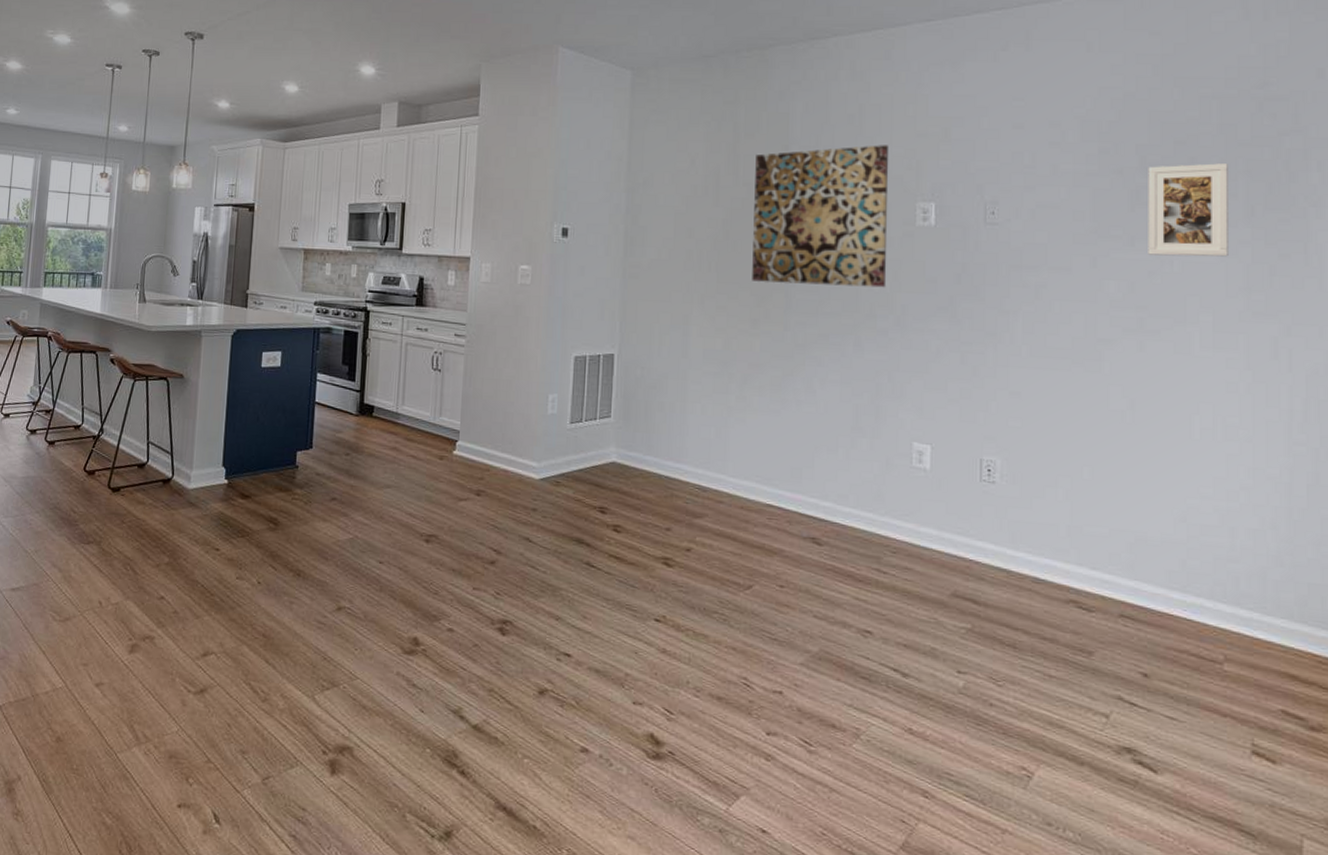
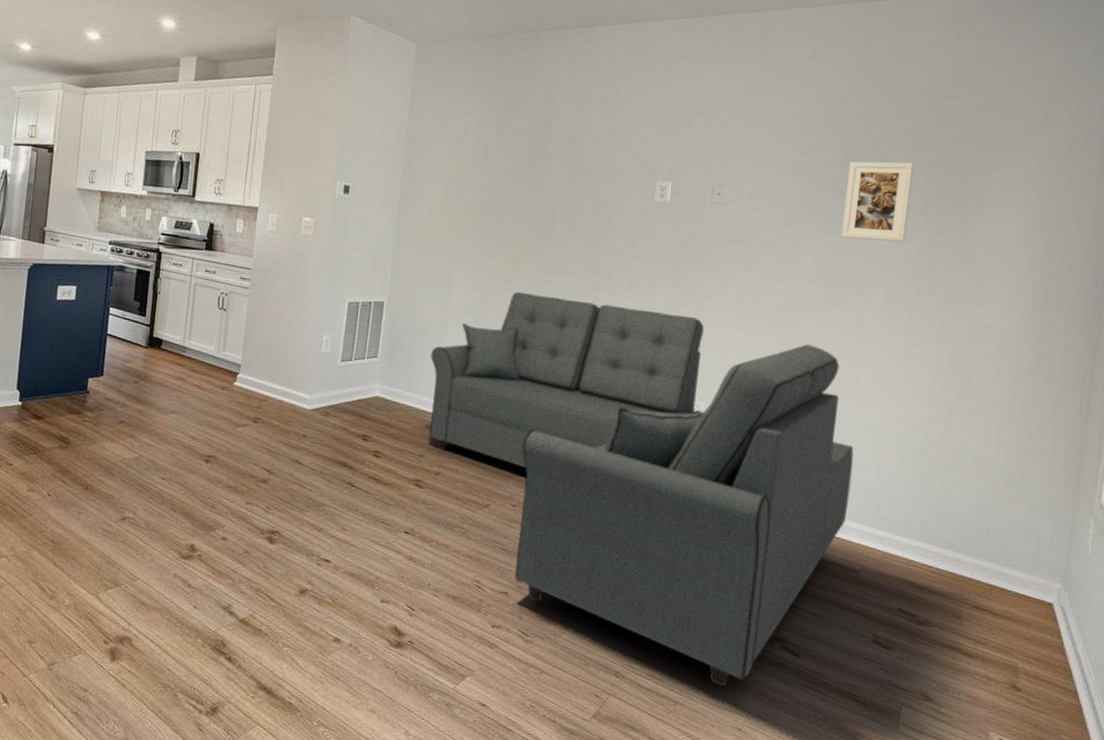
sofa: none [671,336,1198,811] -> present [429,291,854,687]
wall art: present [752,145,890,288] -> none [510,127,638,254]

